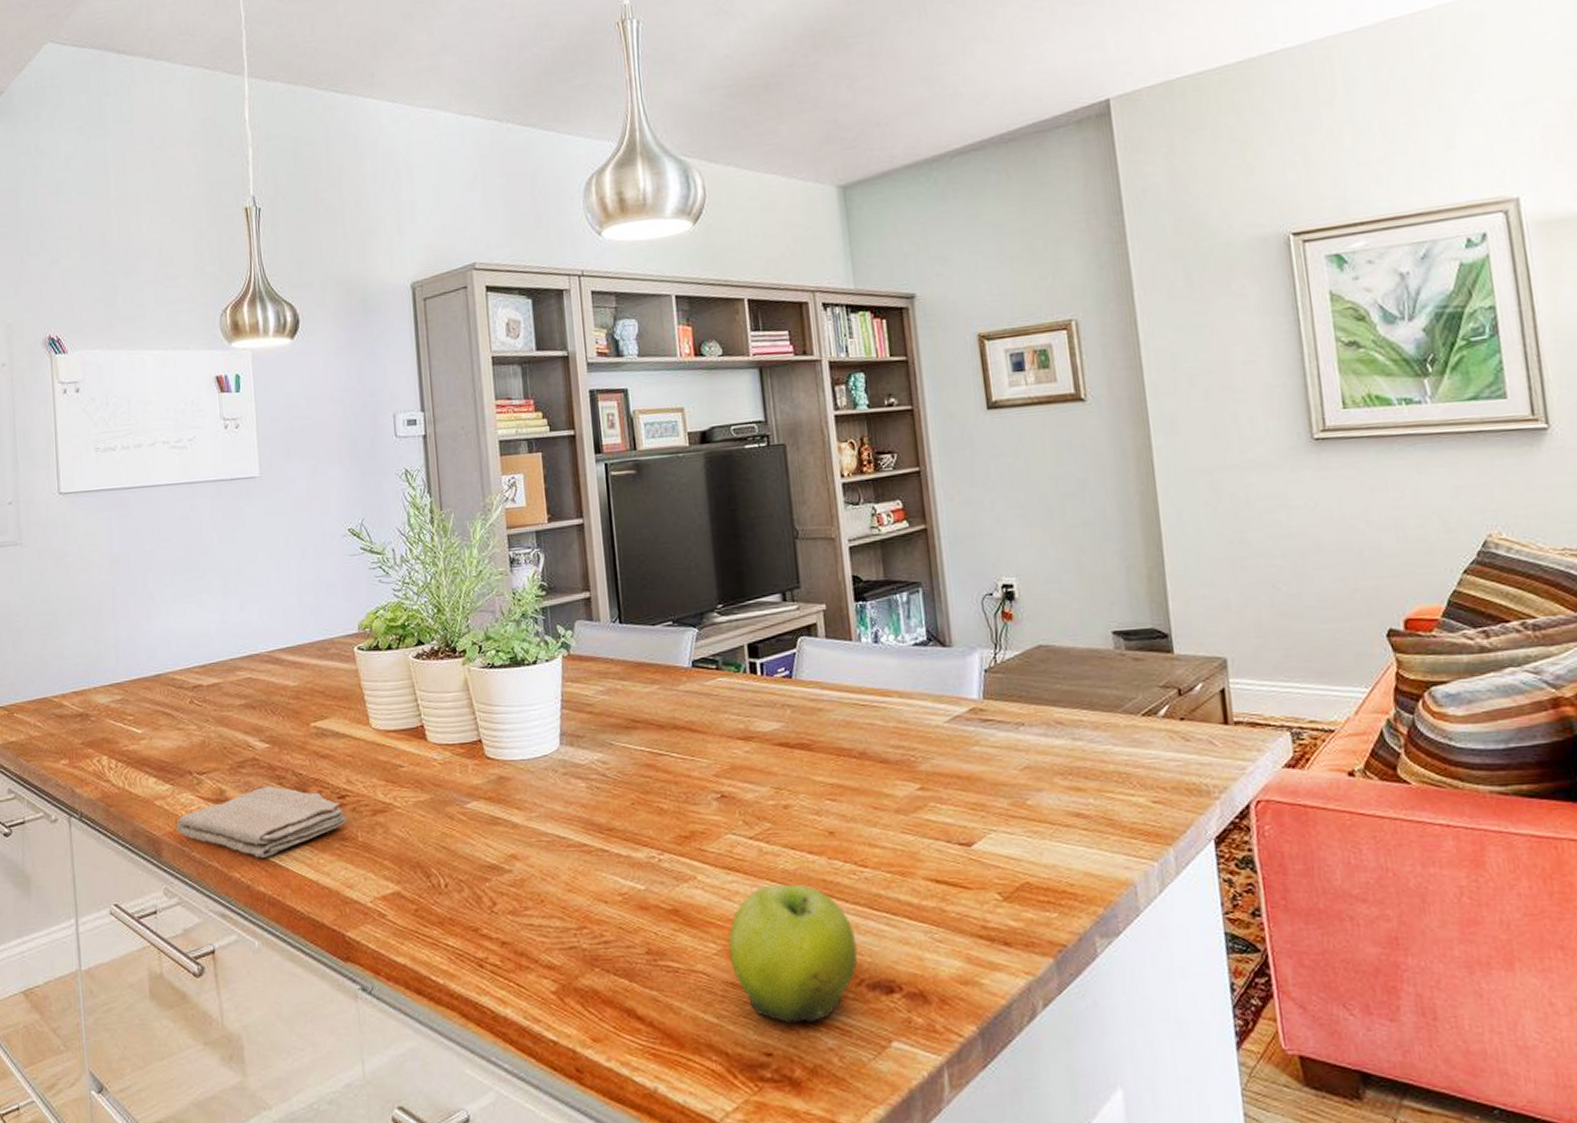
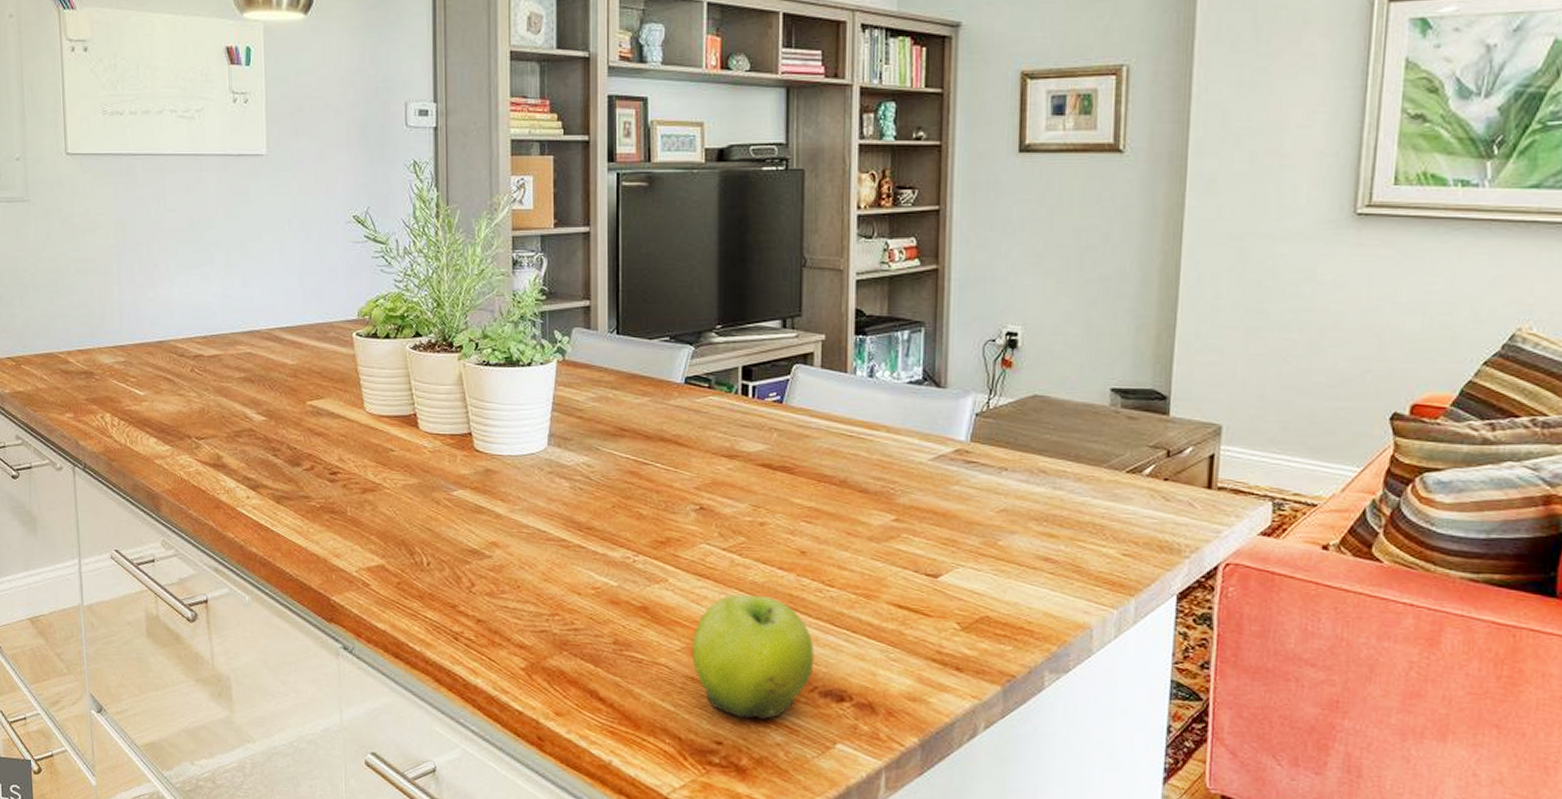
washcloth: present [176,785,348,858] -> none [175,456,338,522]

